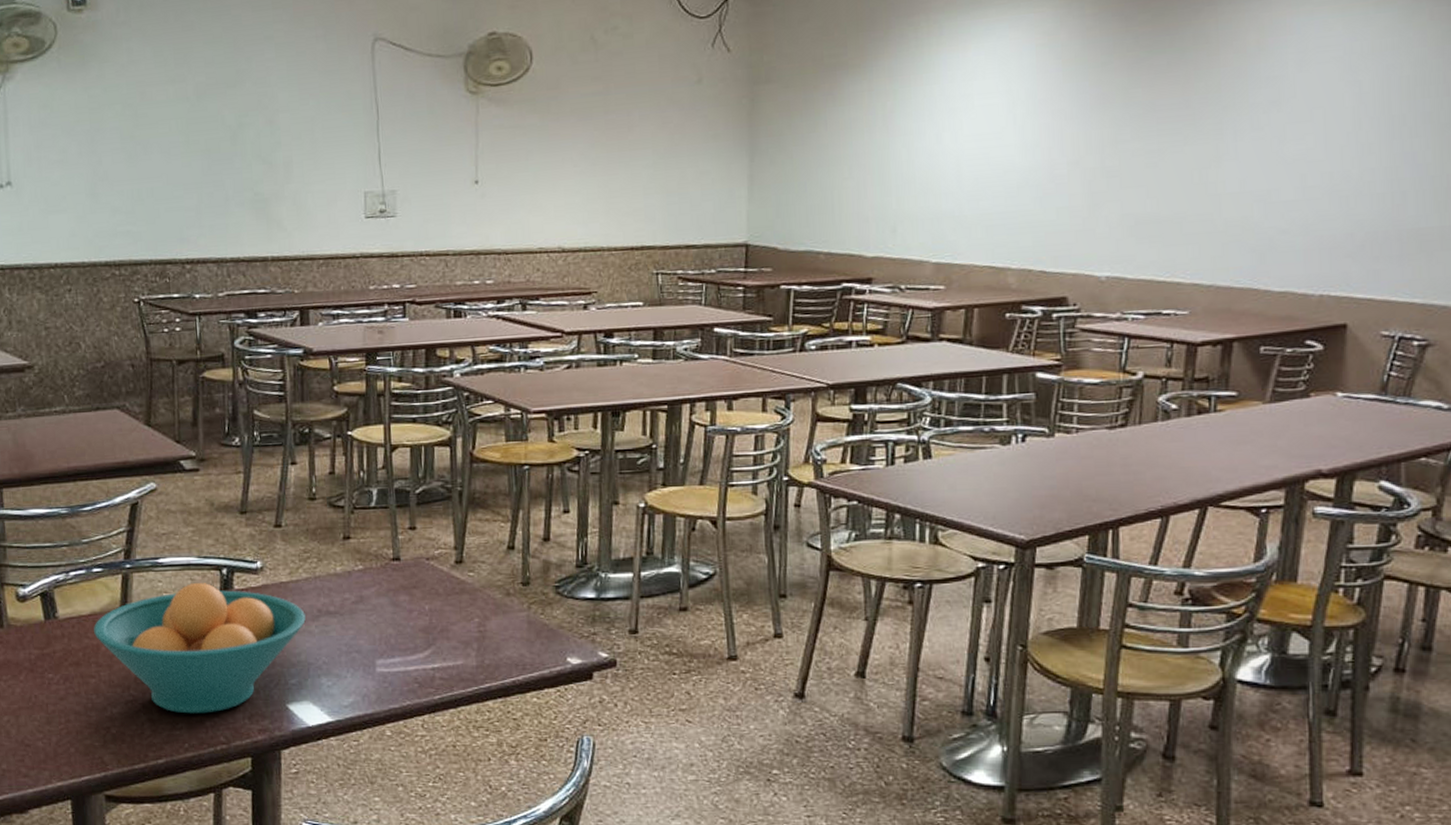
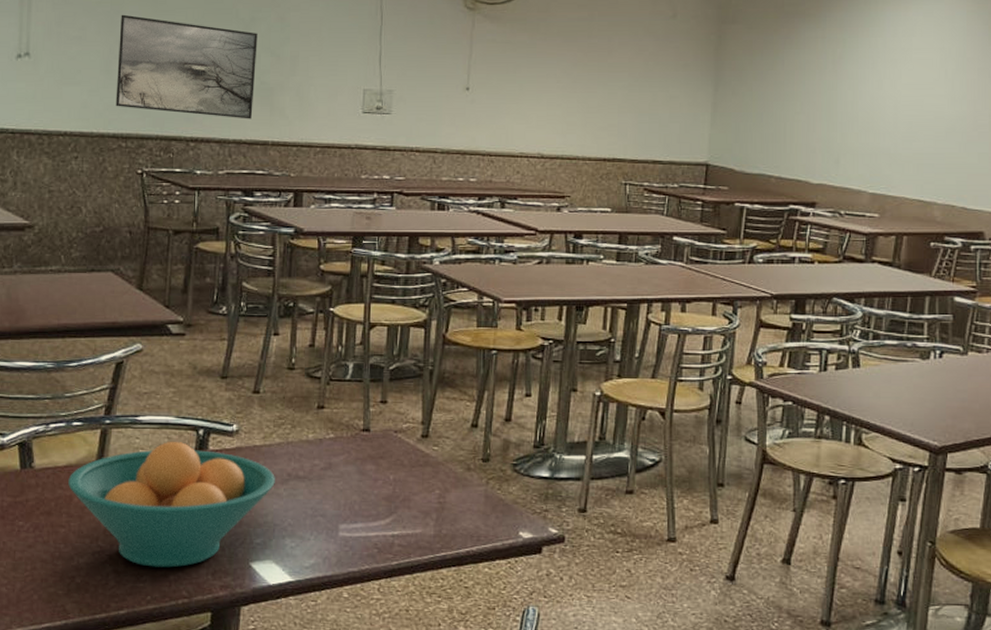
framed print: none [101,132,249,235] -> present [115,14,258,119]

